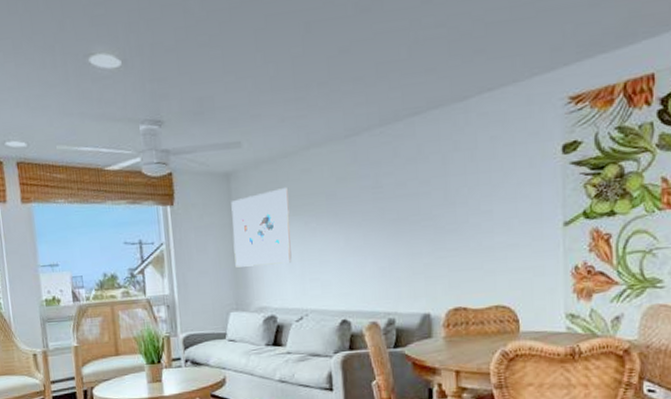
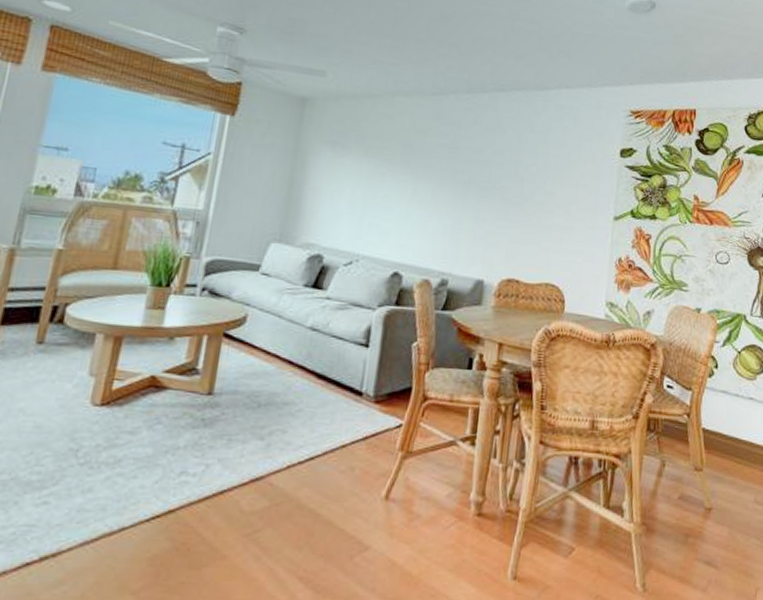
wall art: present [231,188,292,268] -> none [289,126,365,203]

